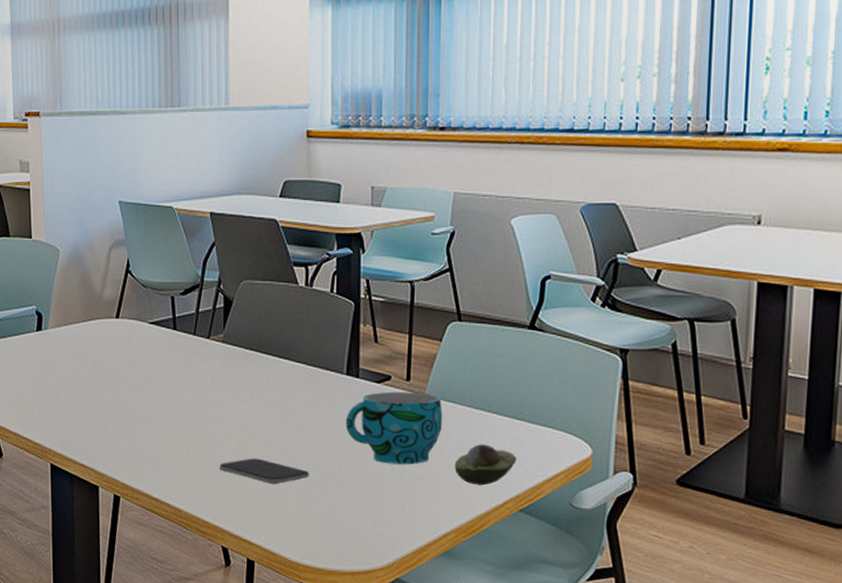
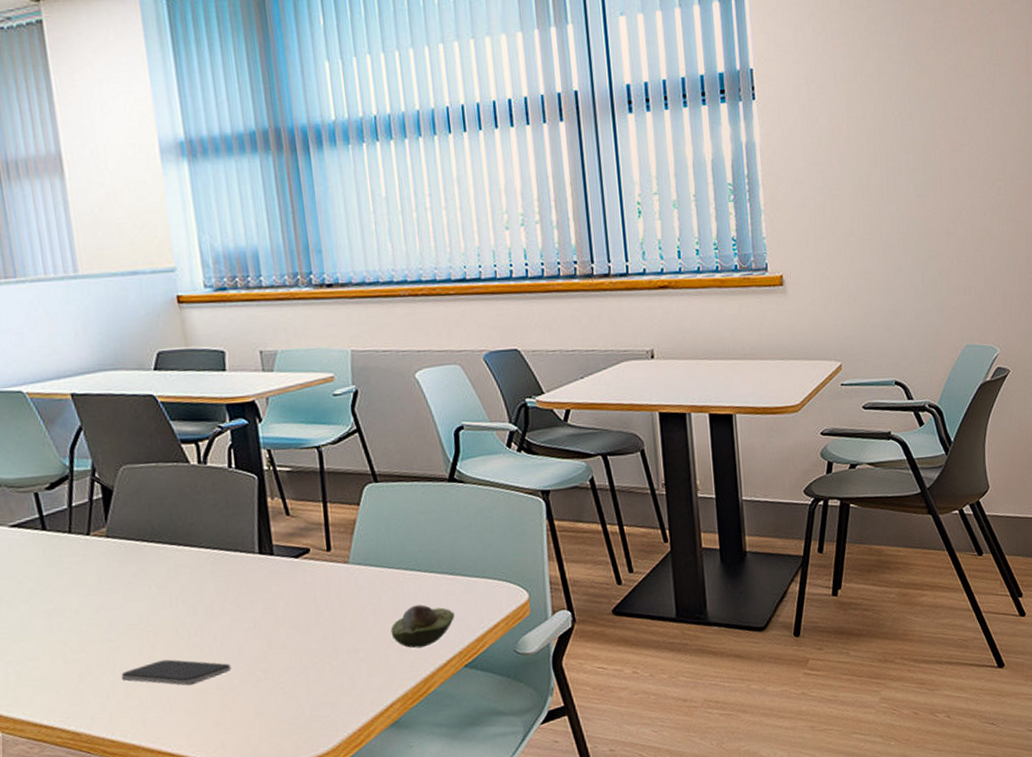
cup: present [345,391,443,465] -> none [264,561,373,642]

